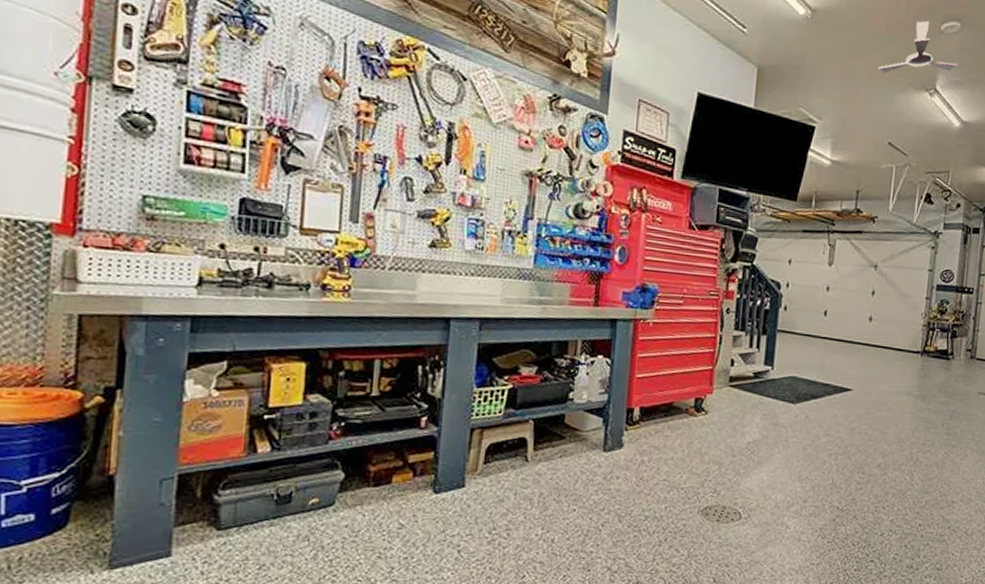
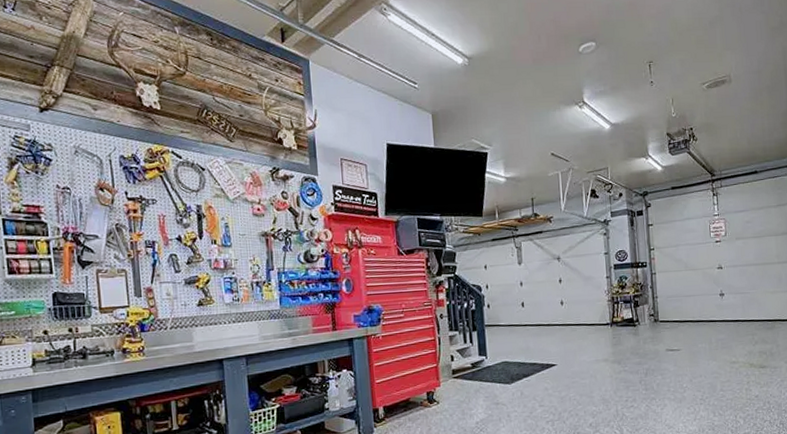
ceiling fan: present [877,20,958,73] -> none [531,46,599,97]

